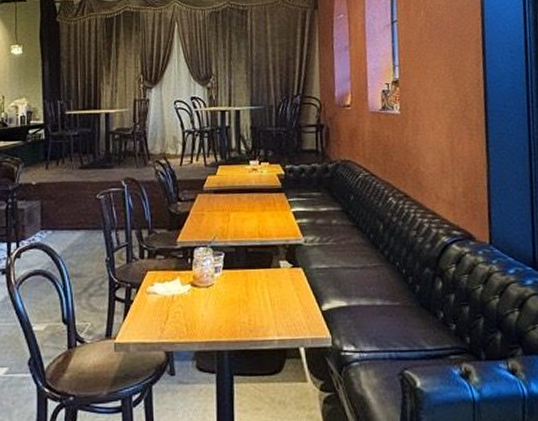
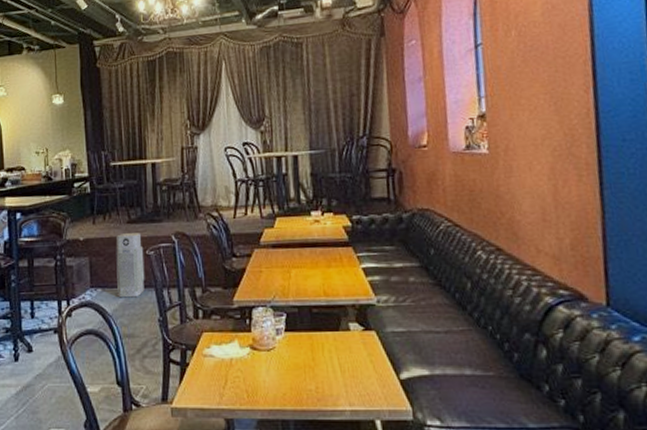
air purifier: none [67,178,95,240] -> present [115,233,145,298]

